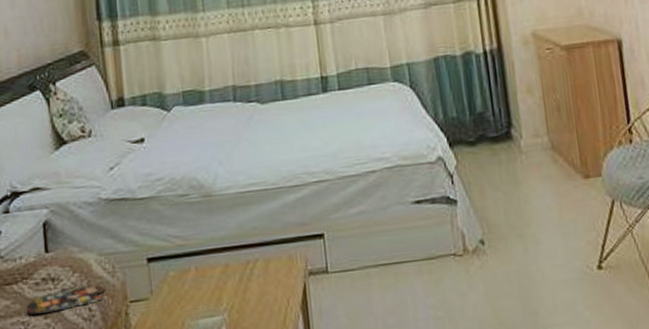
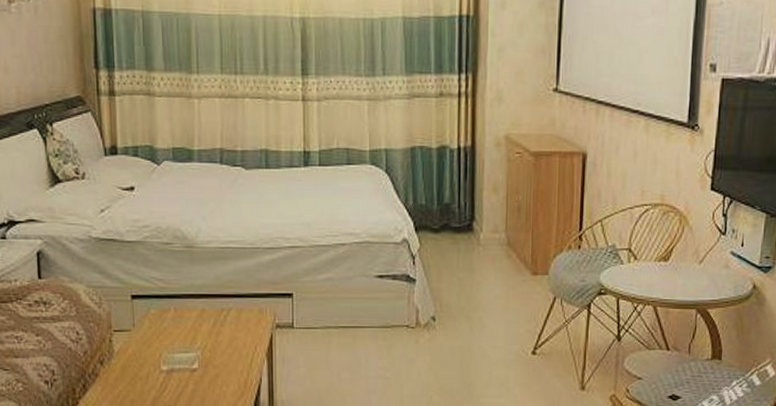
magazine: present [27,285,106,315] -> none [20,311,93,331]

